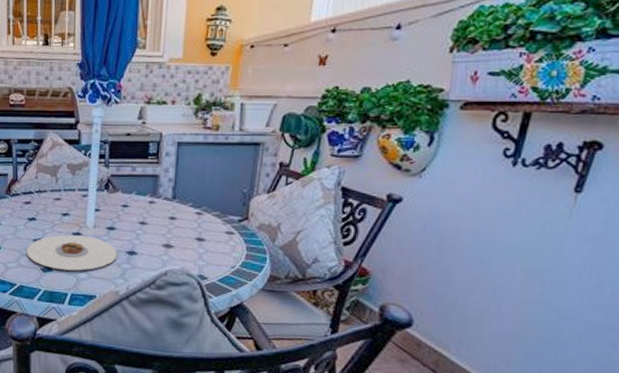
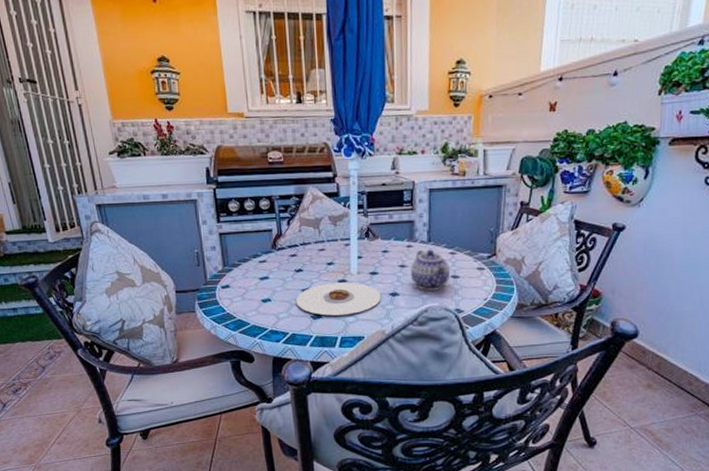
teapot: none [151,207,196,253] -> present [411,249,451,291]

